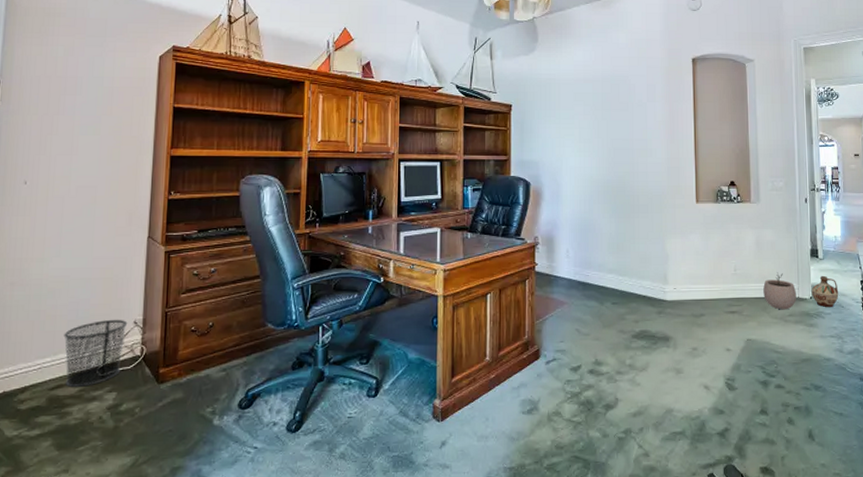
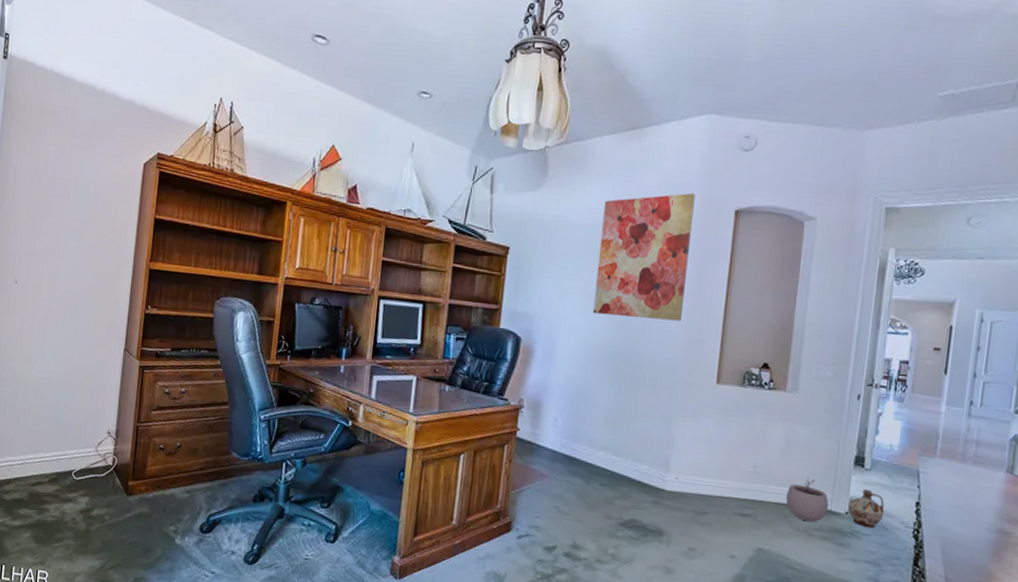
waste bin: present [64,319,128,387] -> none [45,426,102,488]
wall art: none [588,47,661,155] -> present [592,193,695,321]

